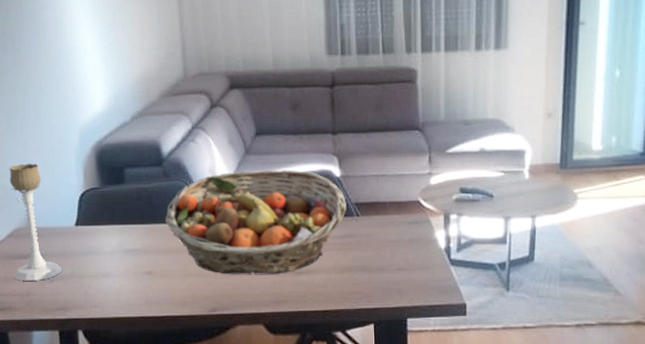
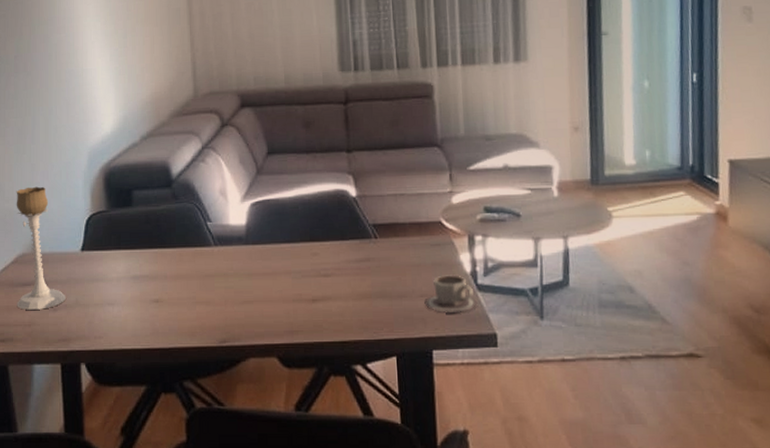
fruit basket: present [165,169,347,274] -> none [174,189,364,302]
cup: none [401,250,450,285] -> present [424,275,478,313]

